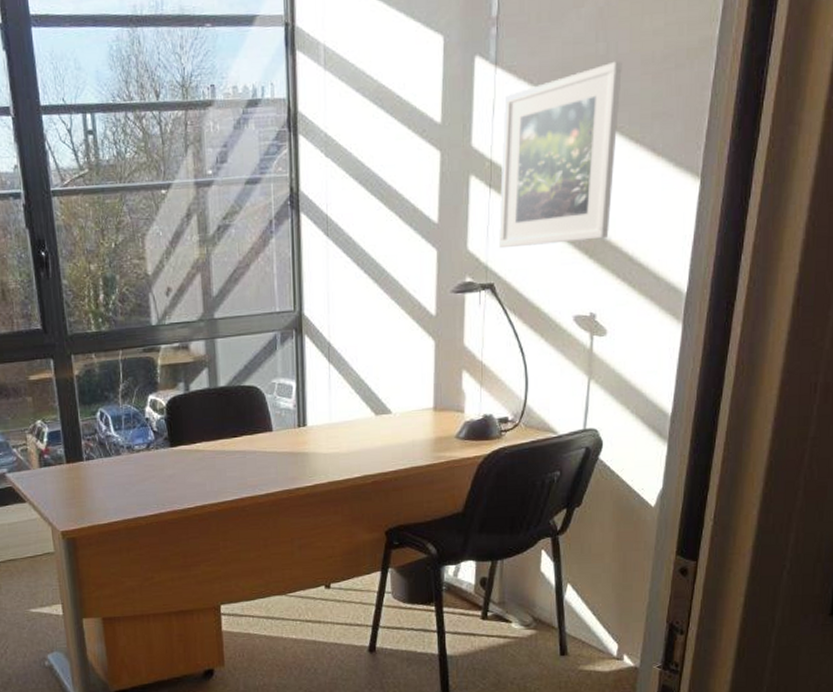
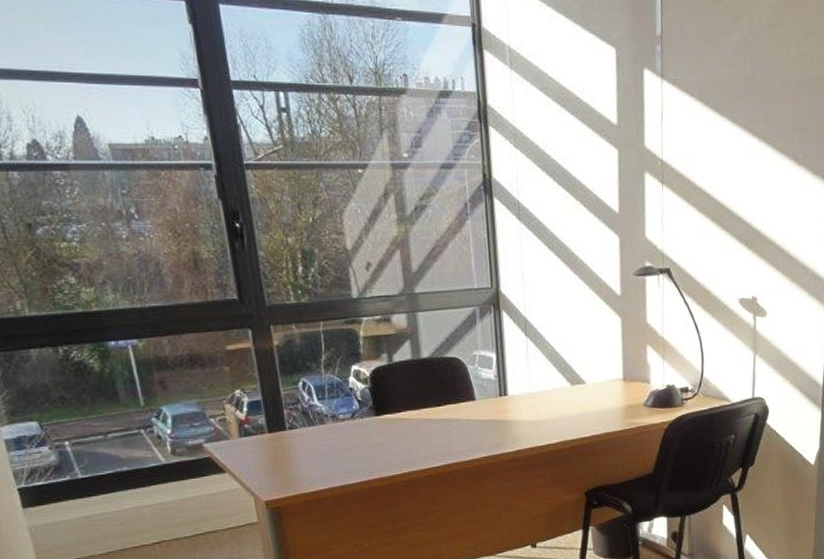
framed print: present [498,61,622,249] -> none [670,83,767,238]

